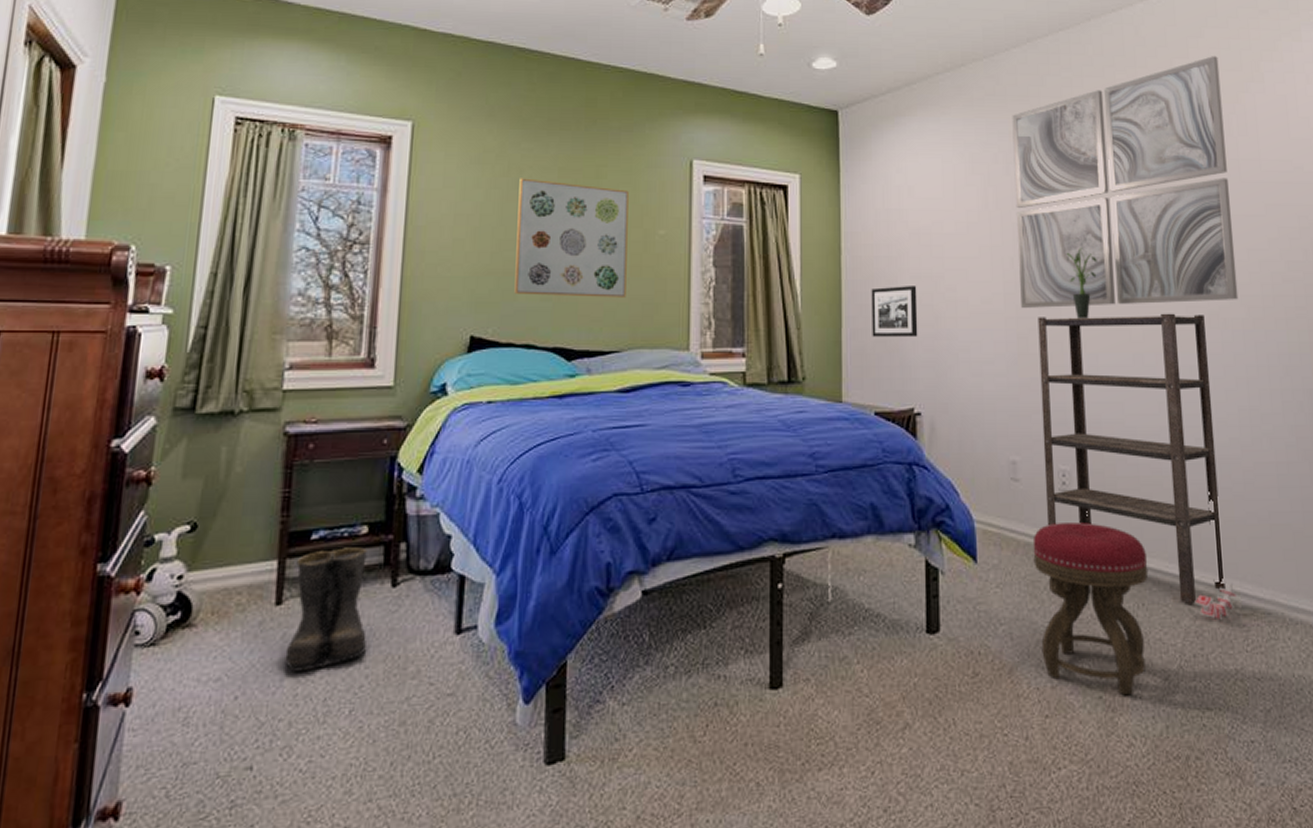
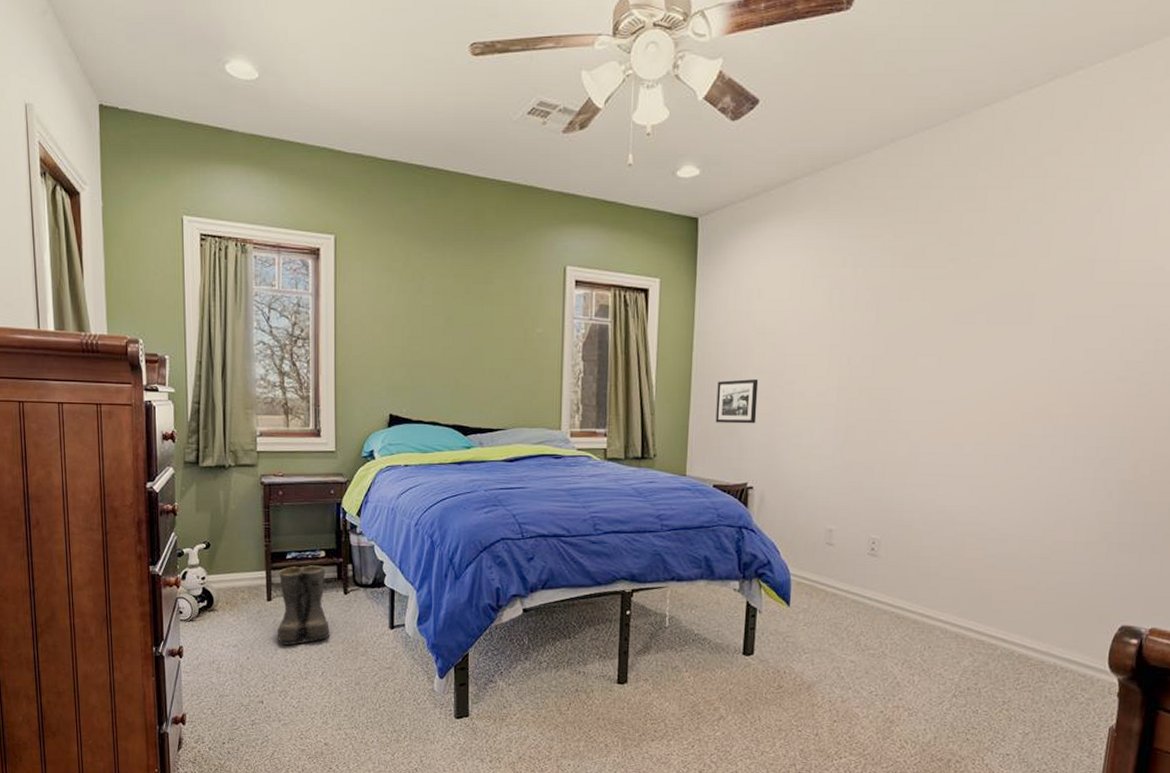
wall art: present [514,178,629,298] -> none [422,283,512,386]
wall art: present [1012,56,1239,308] -> none [853,151,1093,401]
stool: present [1032,522,1149,696] -> none [836,580,940,713]
shelving unit: present [1038,313,1226,604] -> none [853,408,1029,650]
potted plant: present [1066,248,1097,318] -> none [901,347,932,411]
stacking toy: present [1194,582,1238,621] -> none [976,635,1016,664]

